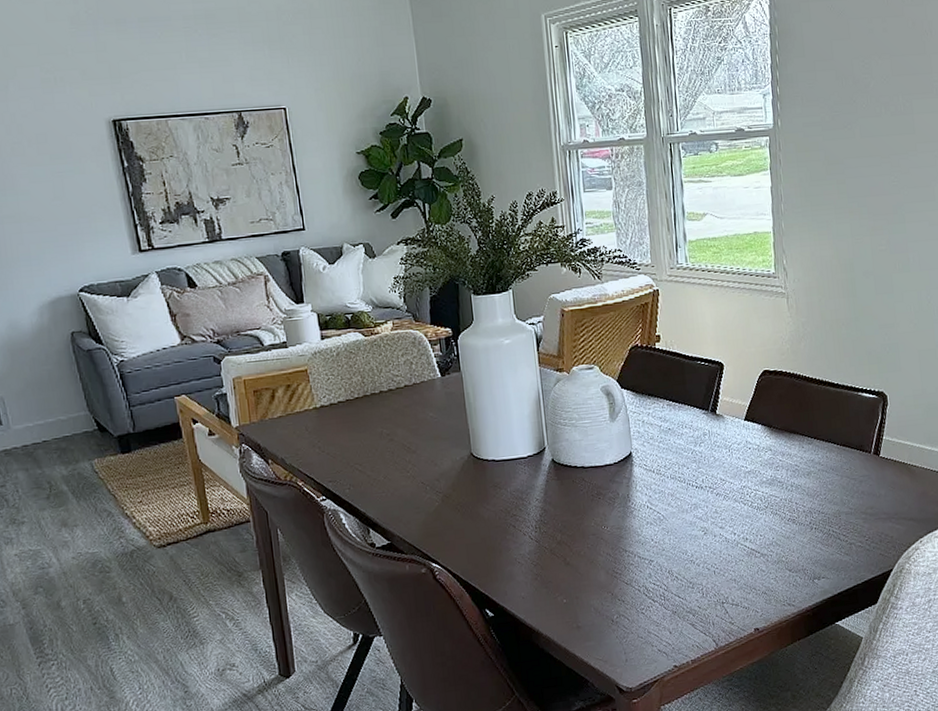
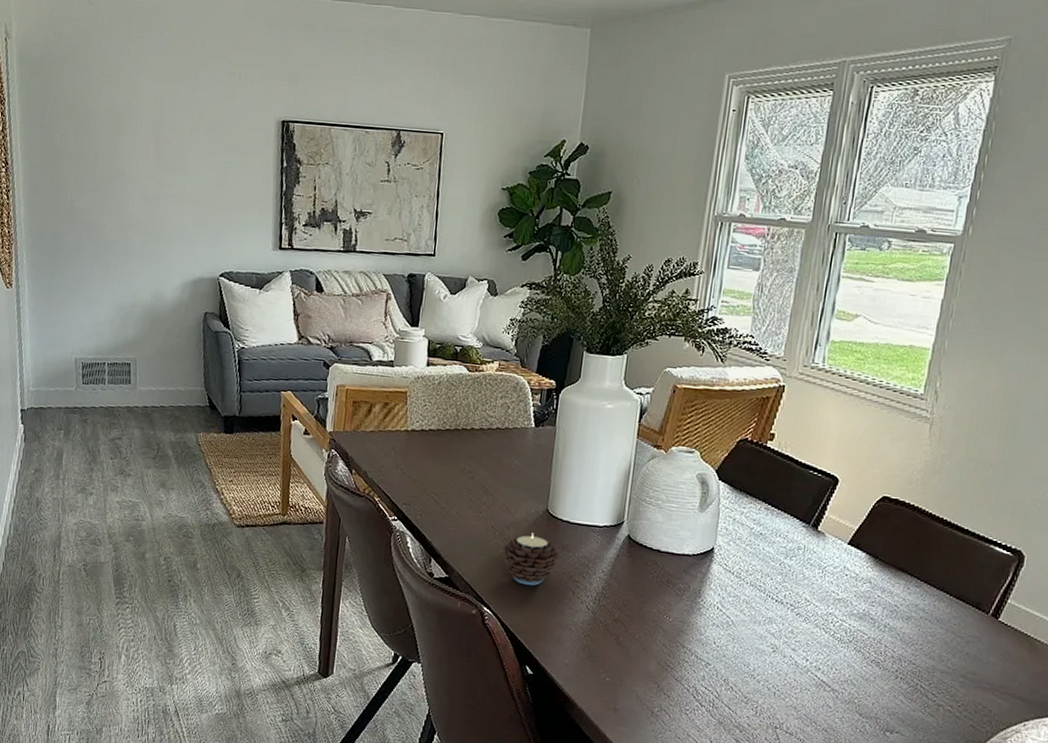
candle: none [437,479,493,532] -> present [503,532,560,586]

